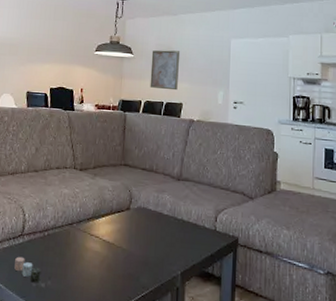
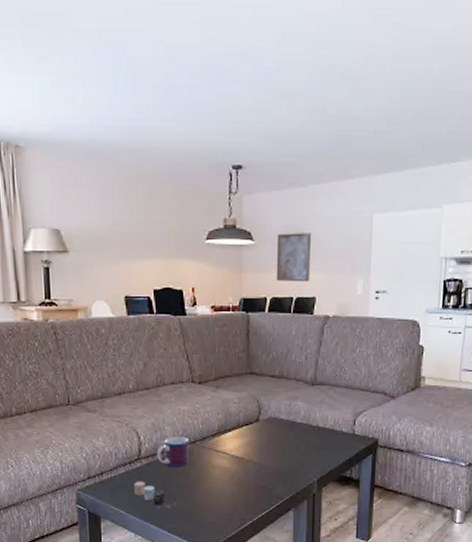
mug: none [38,217,66,247] -> present [157,436,188,467]

